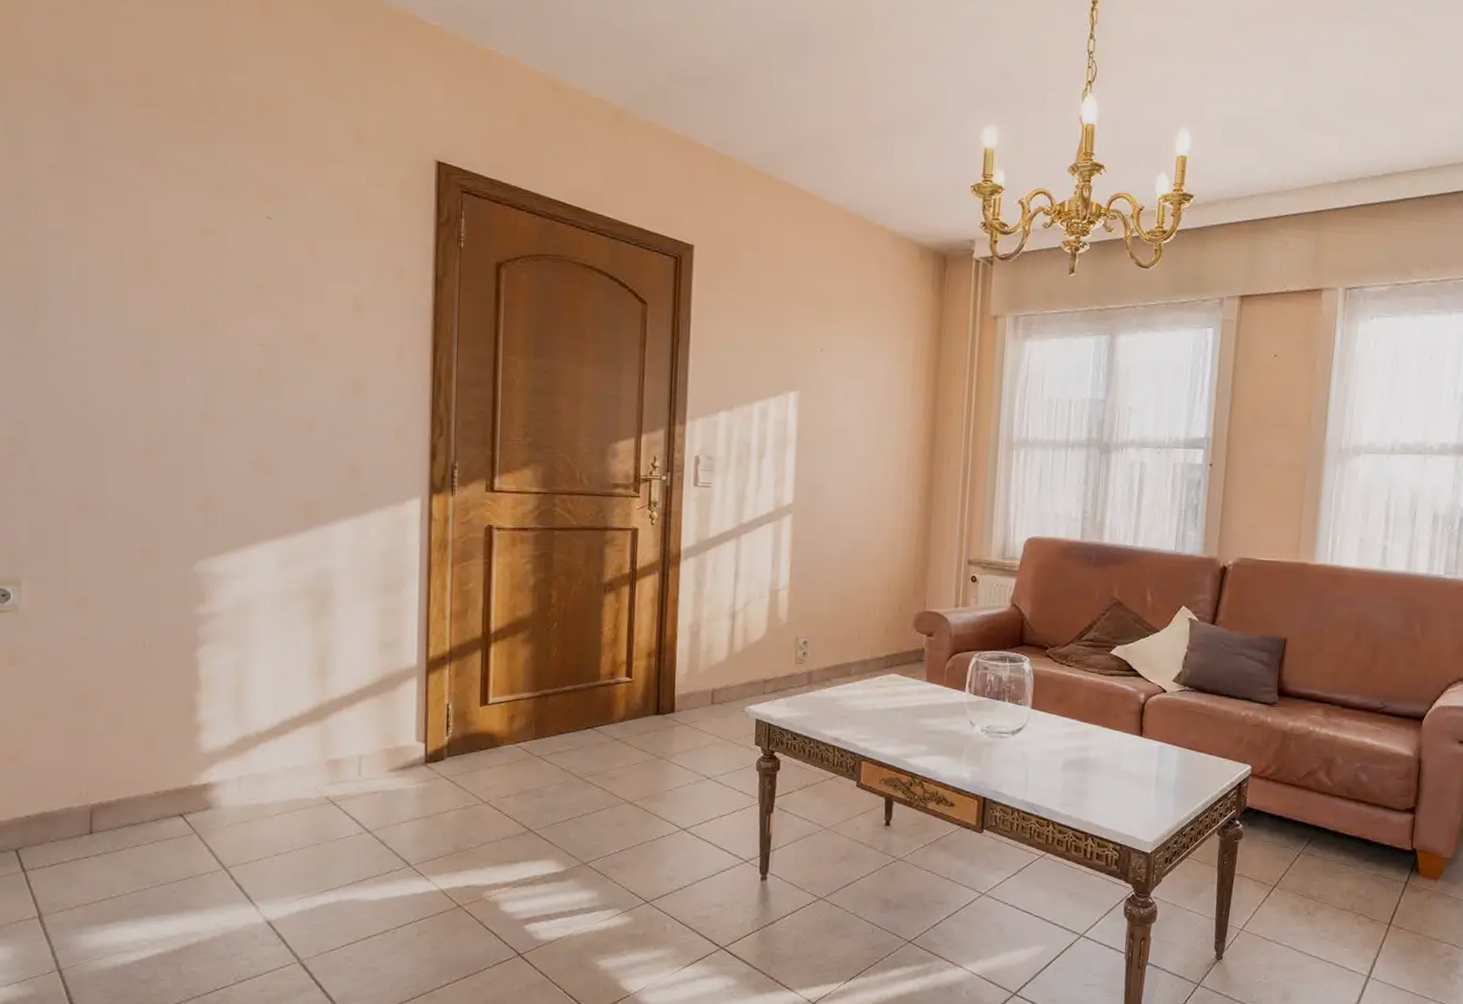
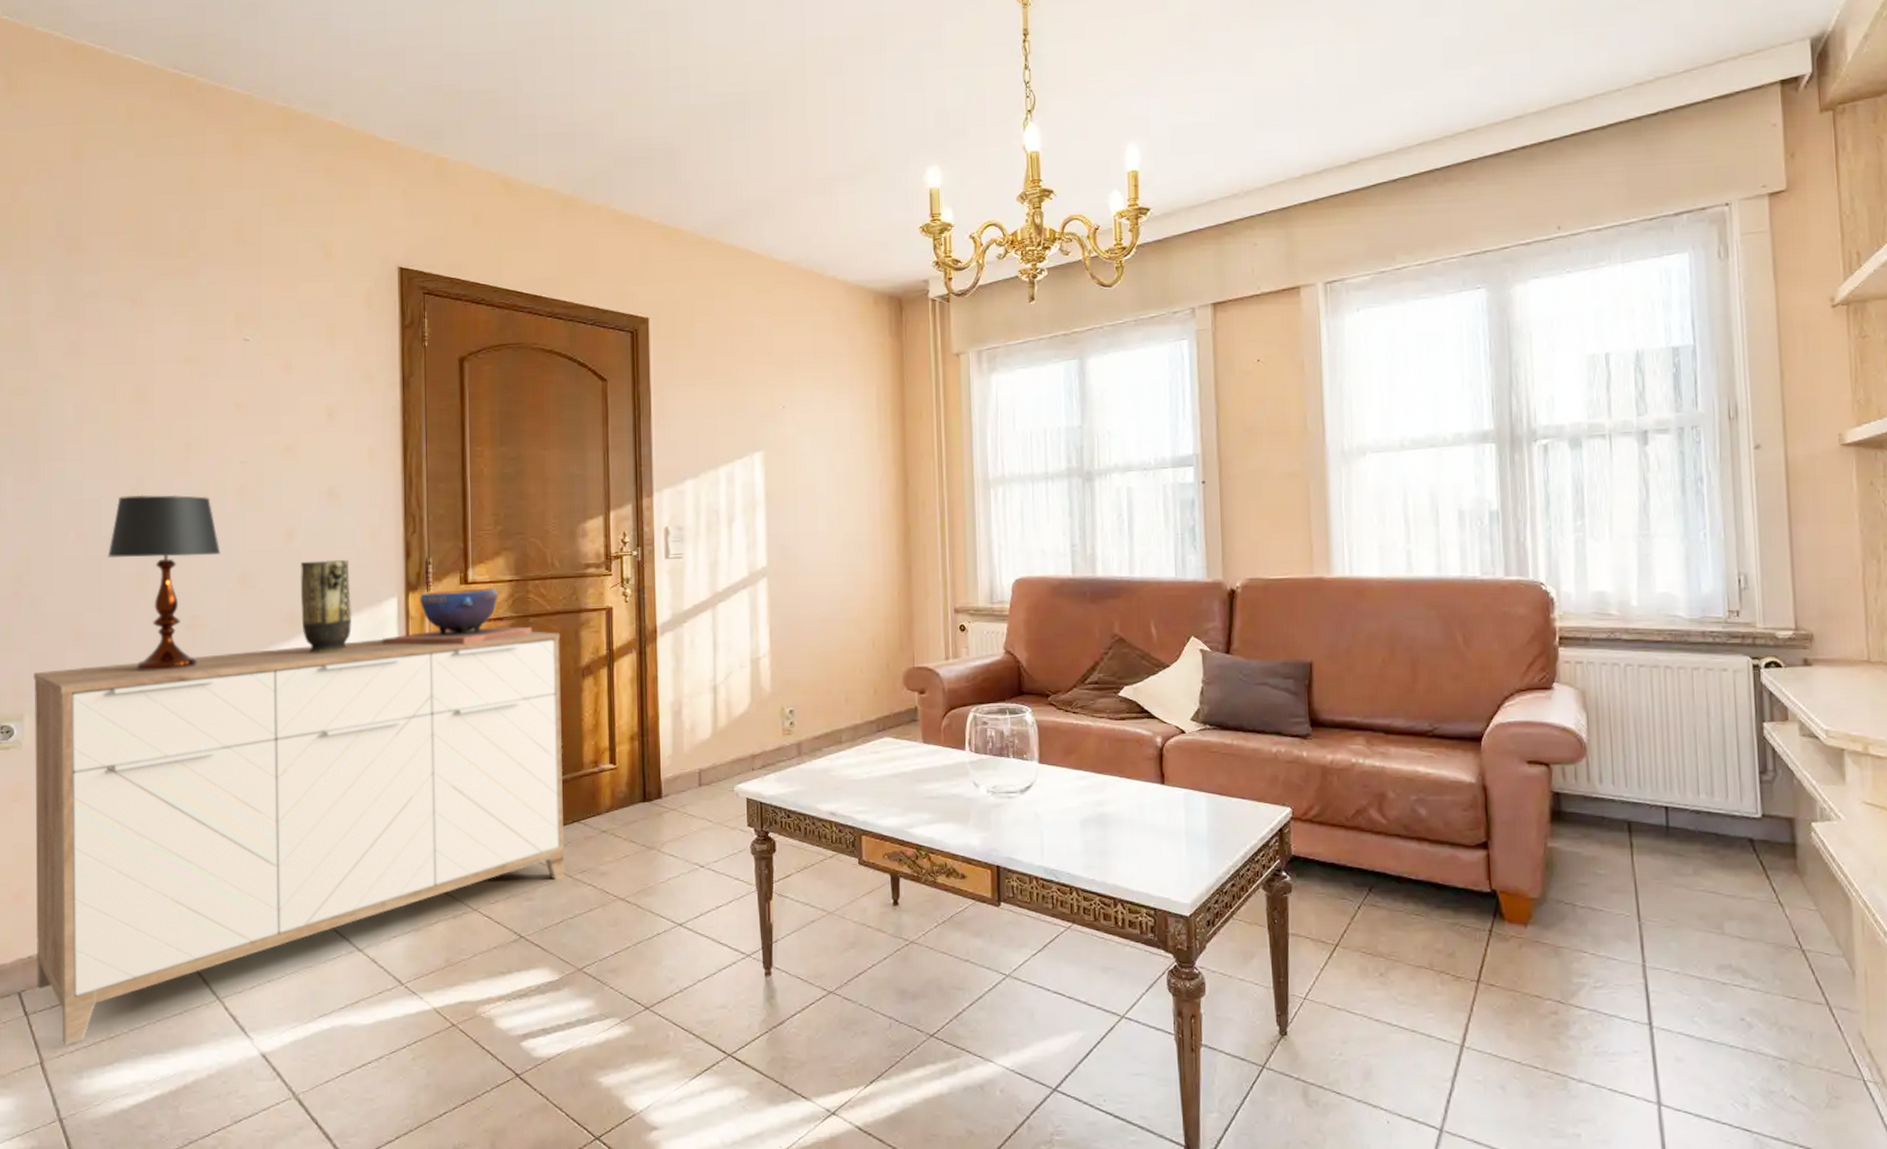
sideboard: none [31,537,584,902] -> present [32,631,564,1045]
table lamp: none [114,366,236,549] -> present [108,494,221,671]
vase: none [320,453,373,546] -> present [300,559,352,653]
decorative bowl: none [403,495,557,551] -> present [382,589,532,645]

